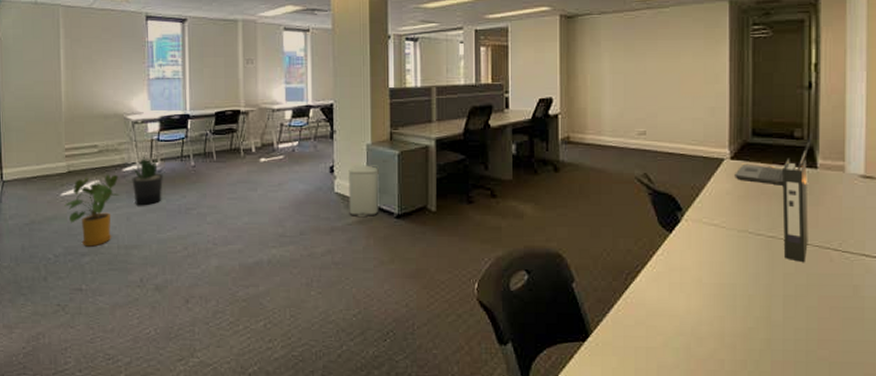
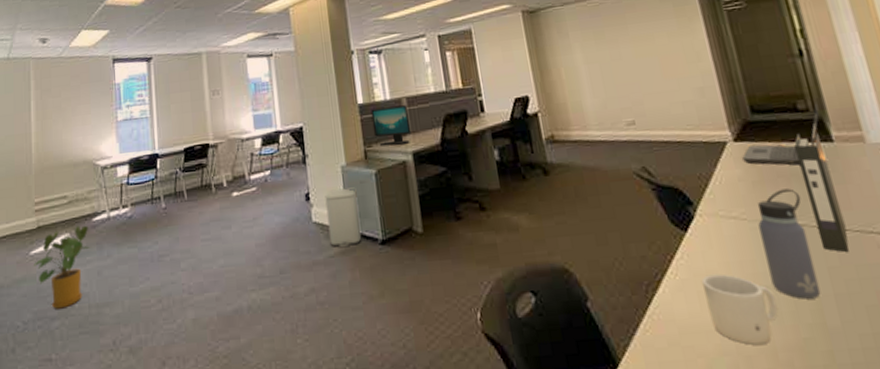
planter: present [132,156,163,206] -> none [102,201,134,258]
computer monitor: none [401,94,437,131] -> present [371,105,412,147]
mug: none [674,270,734,329] -> present [701,274,779,345]
water bottle: none [734,205,776,297] -> present [757,188,821,299]

